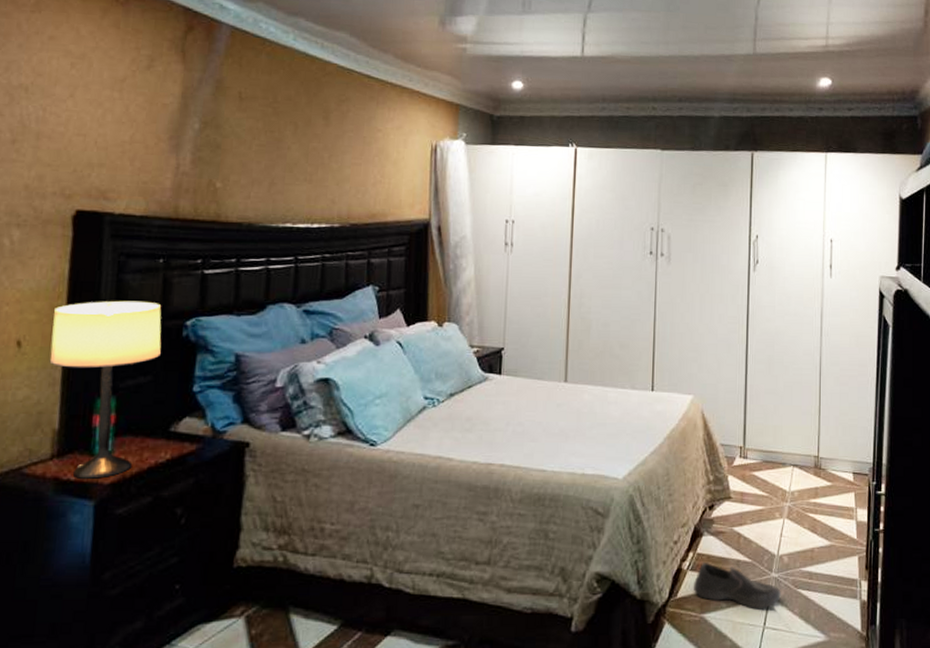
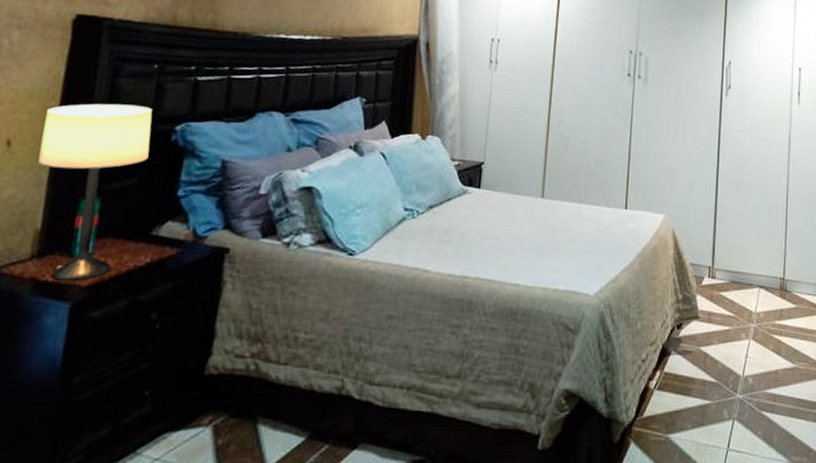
shoe: present [694,561,781,608] -> none [660,381,745,430]

